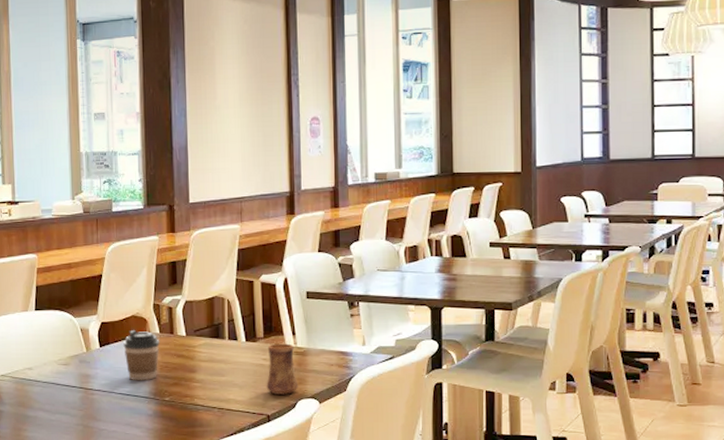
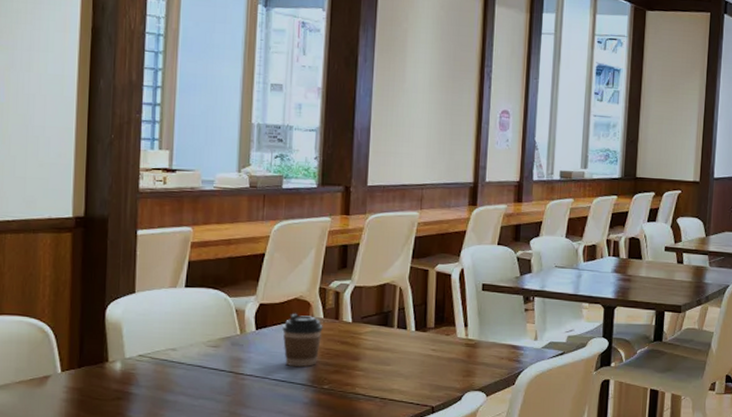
cup: present [266,343,299,395] -> none [433,334,467,387]

